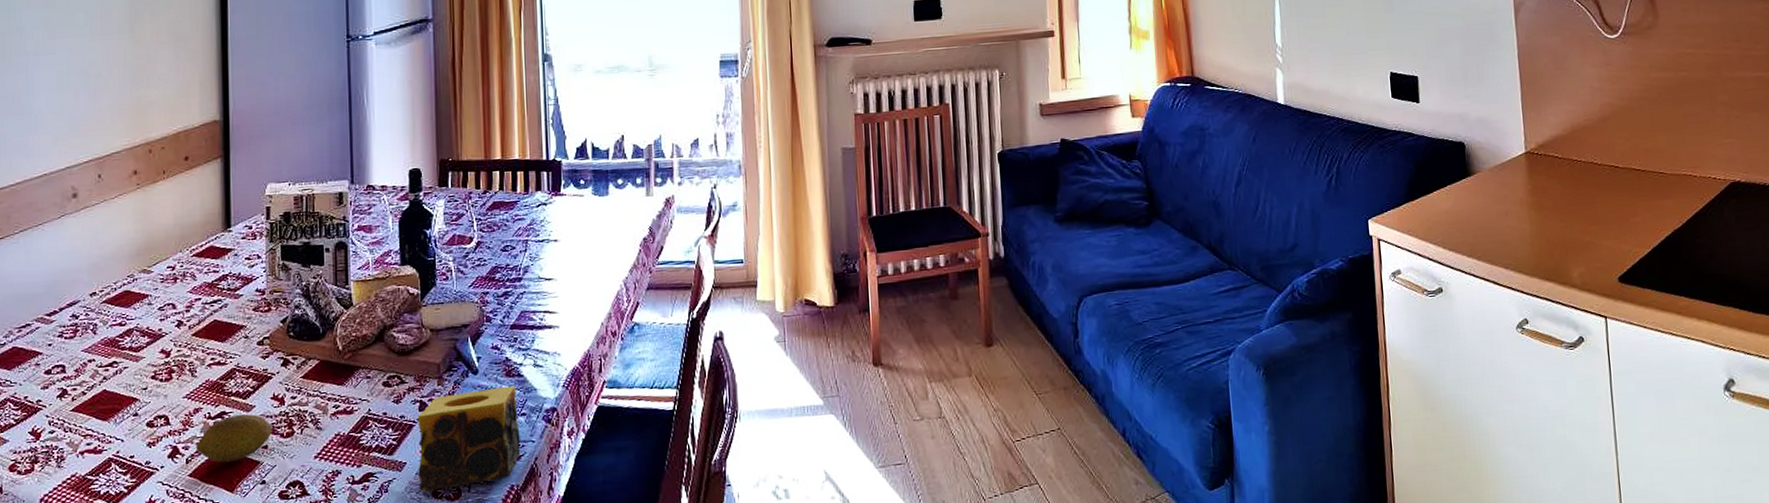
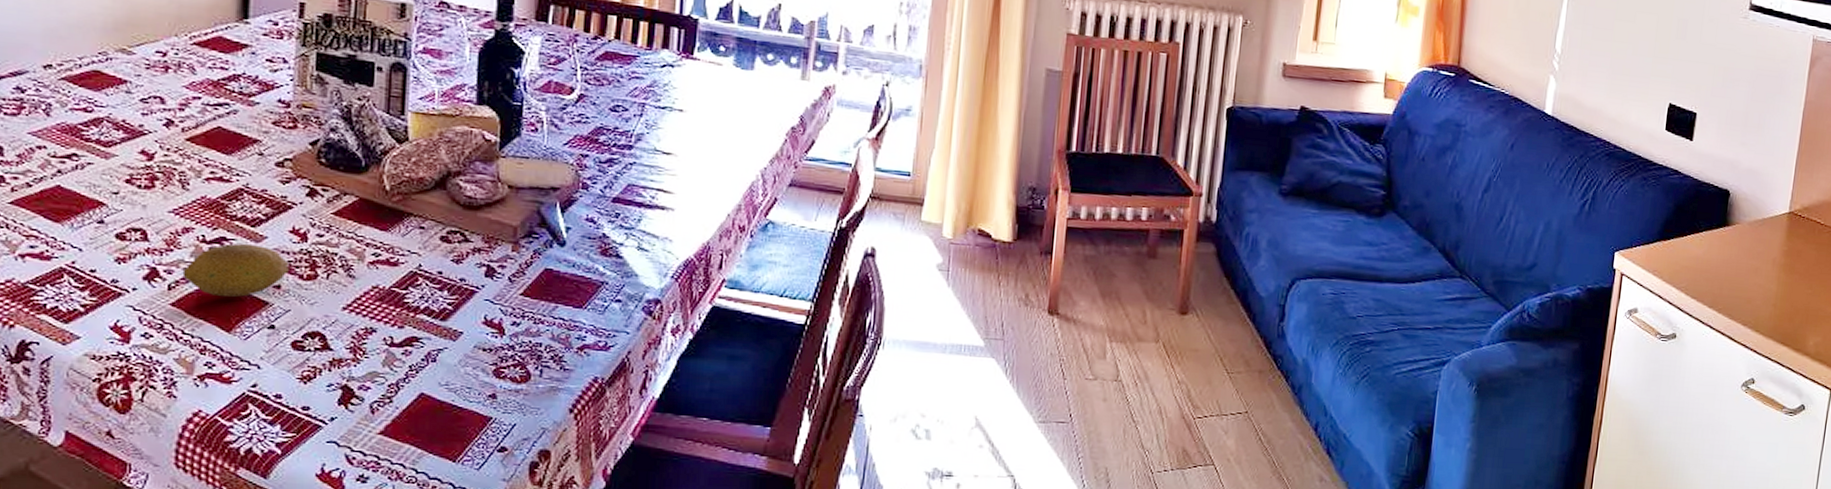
candle: present [417,385,521,492] -> none [476,264,612,370]

